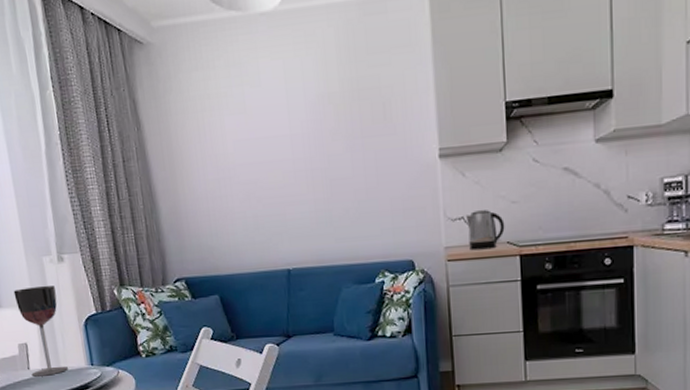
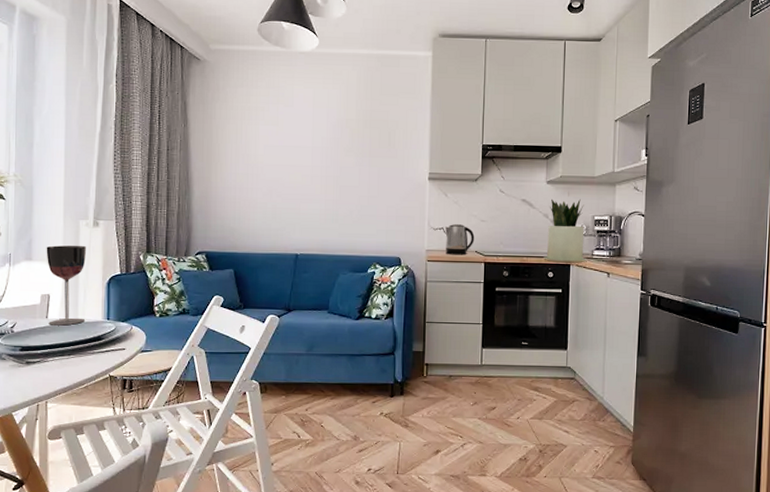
planter: none [597,158,656,246] -> present [544,199,587,263]

